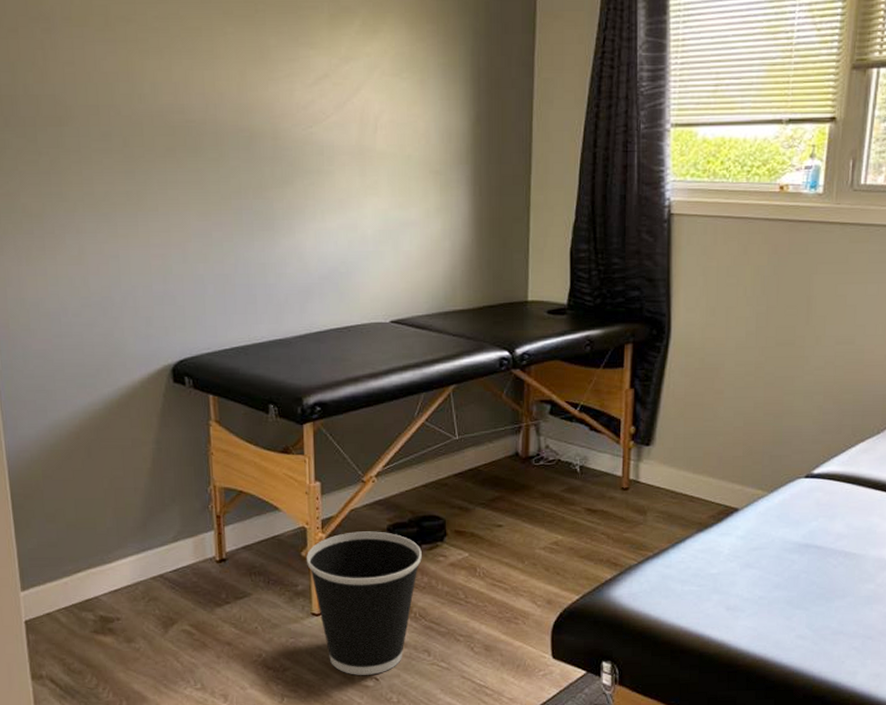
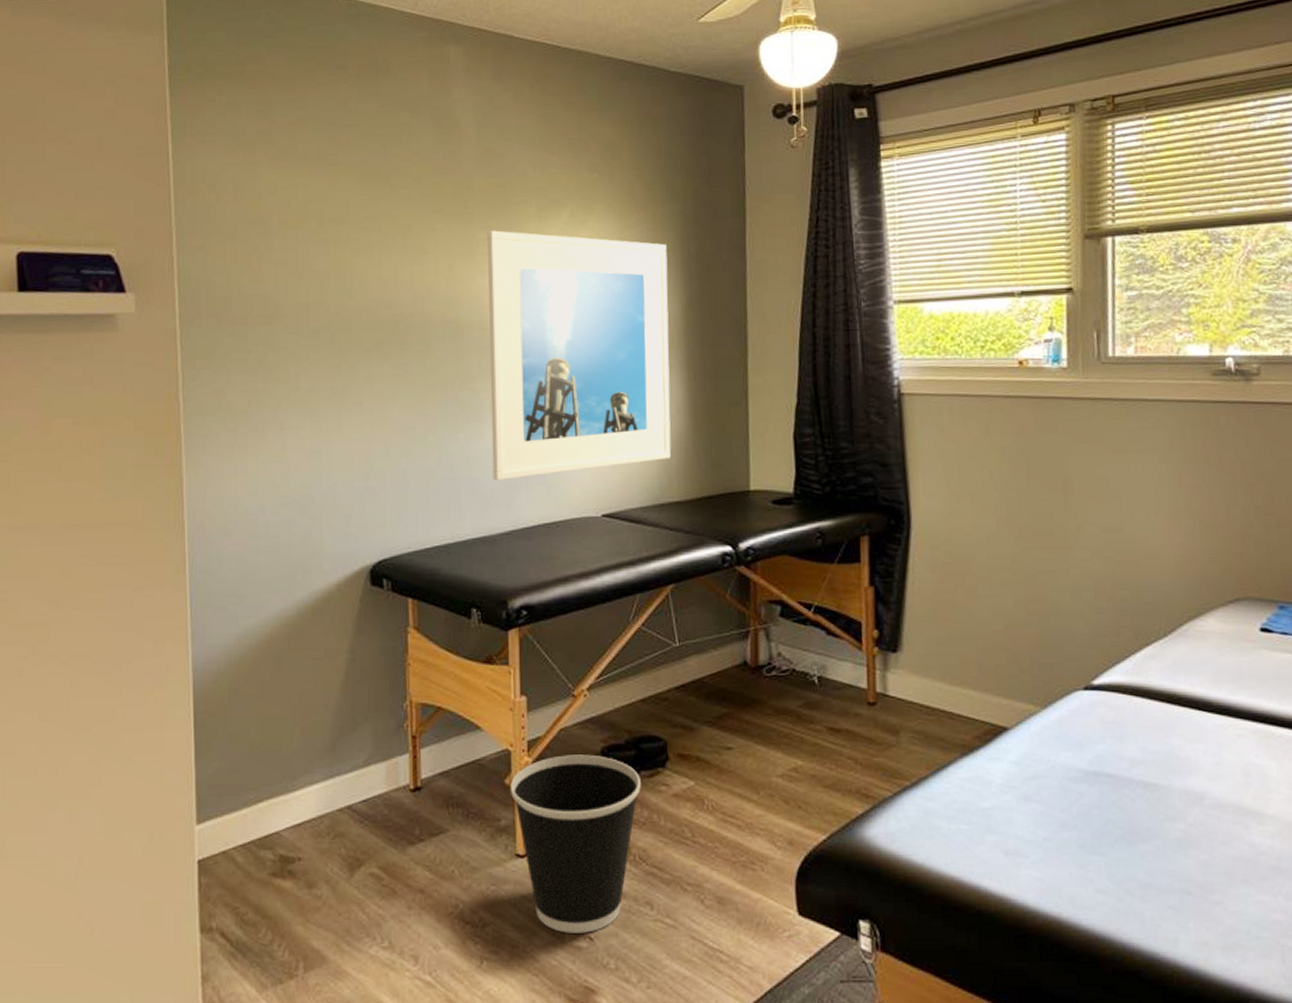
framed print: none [279,36,458,287] -> present [487,230,671,480]

